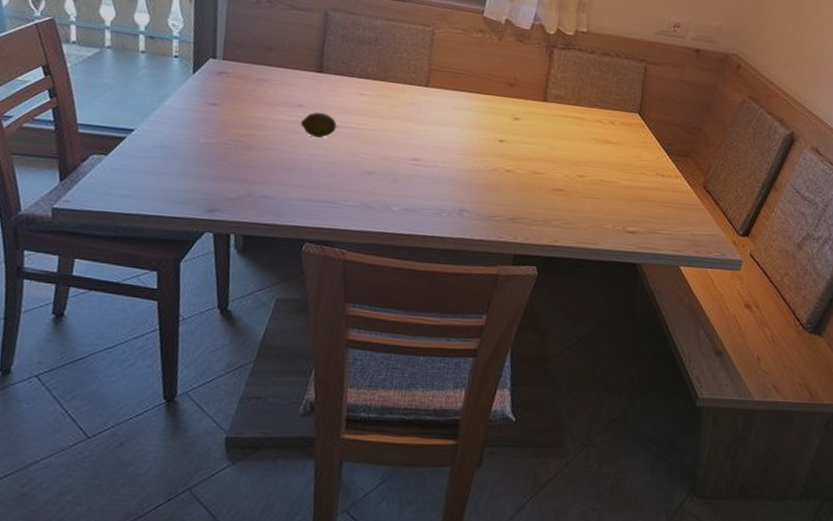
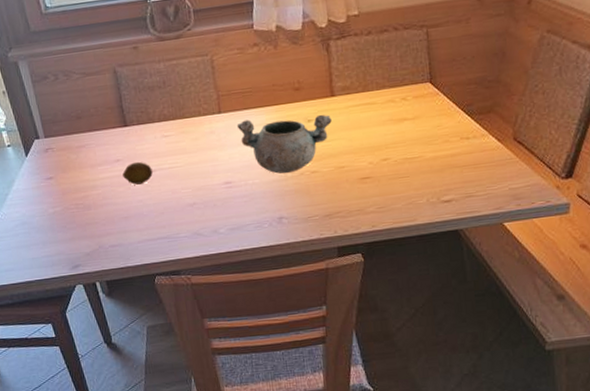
decorative bowl: none [441,100,539,166] -> present [236,114,332,174]

